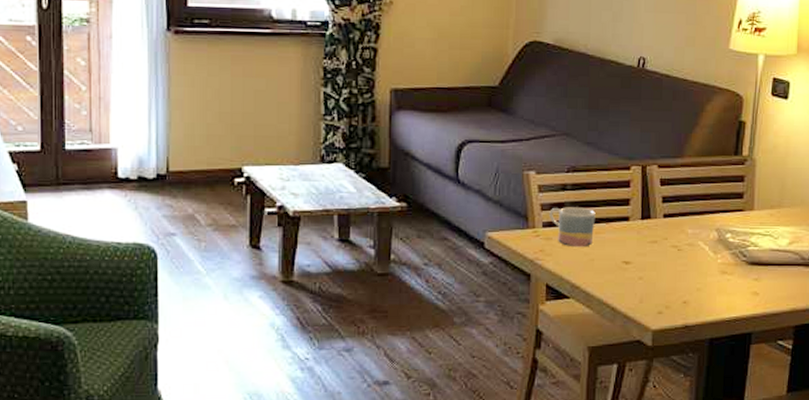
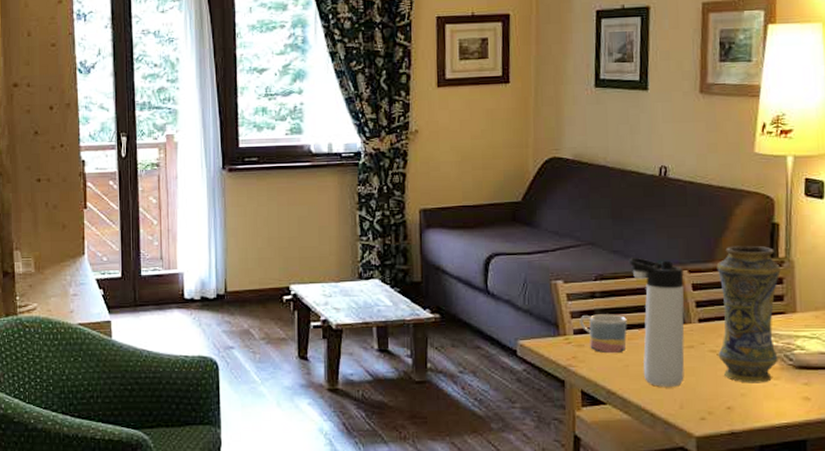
thermos bottle: none [601,151,653,281] -> present [628,258,685,387]
vase: none [679,142,743,278] -> present [716,245,781,383]

